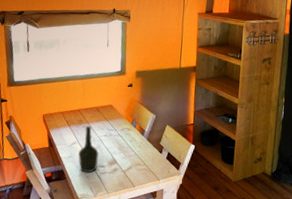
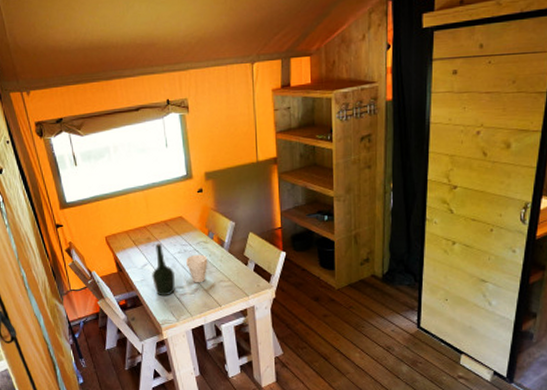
cup: none [110,139,129,165] -> present [186,254,208,283]

